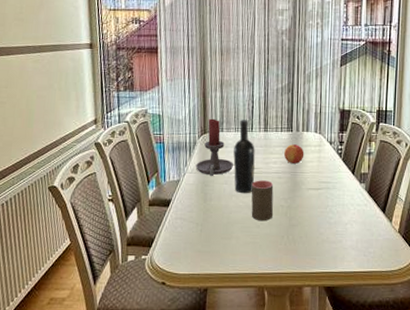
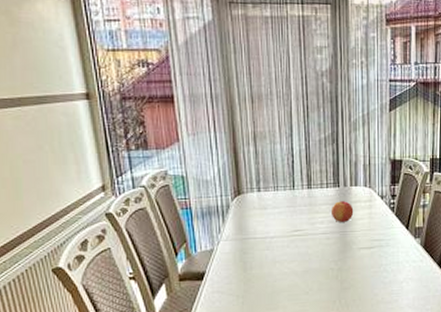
candle holder: present [196,118,234,177] -> none [231,177,276,243]
wine bottle: present [233,120,255,194] -> none [274,177,299,259]
cup: present [251,180,274,221] -> none [296,242,322,287]

